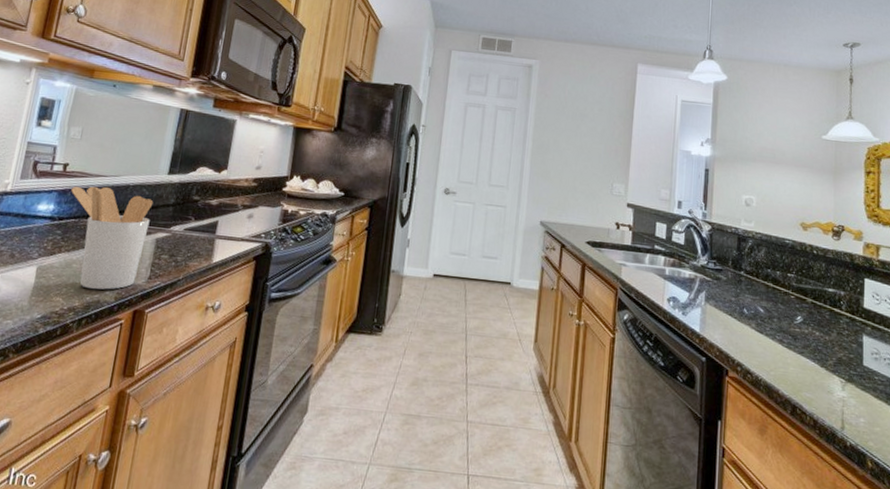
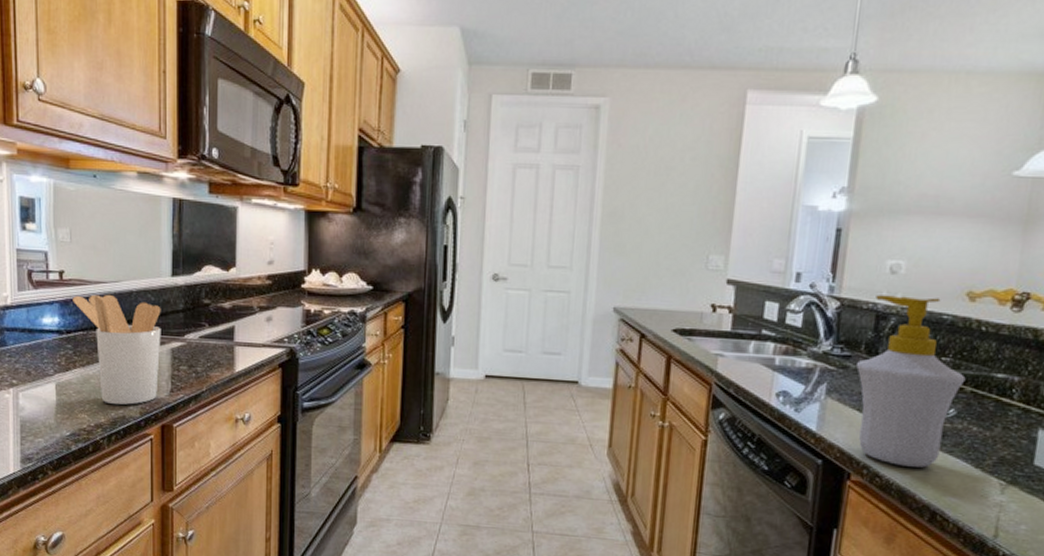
soap bottle: none [726,221,807,366] -> present [855,295,966,468]

